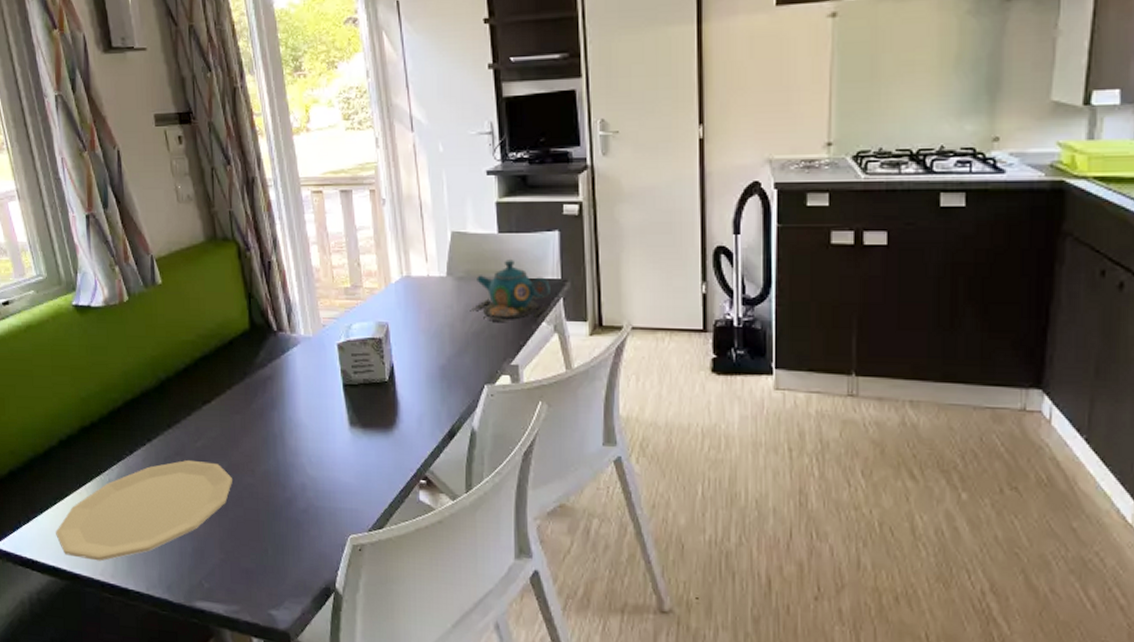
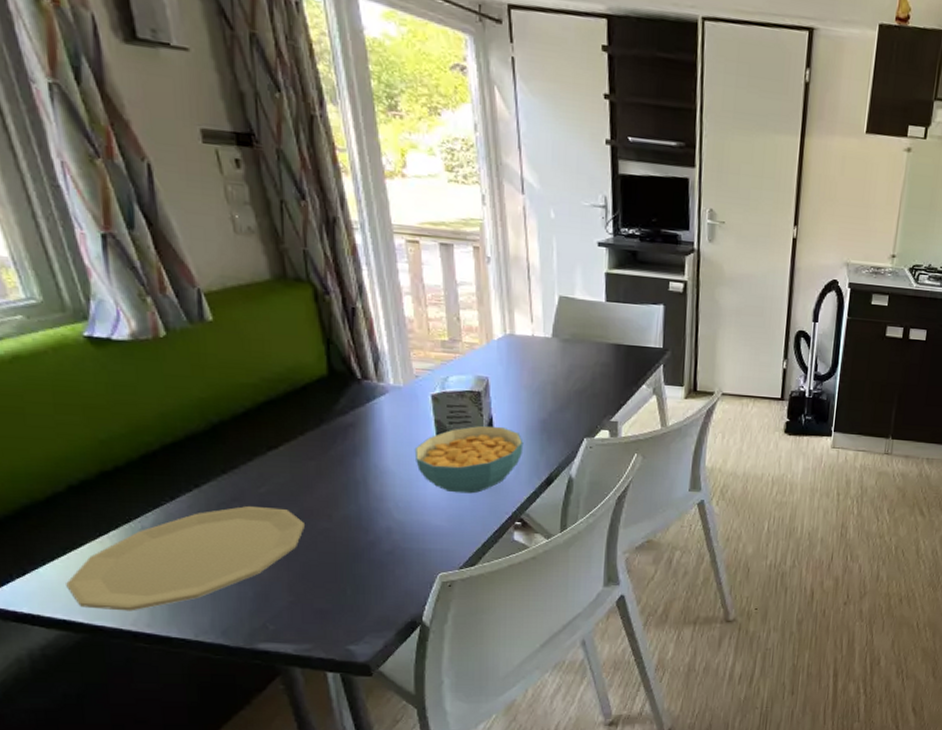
cereal bowl: none [324,374,425,448] -> present [414,425,524,494]
teapot: present [471,260,550,322] -> none [575,327,652,383]

